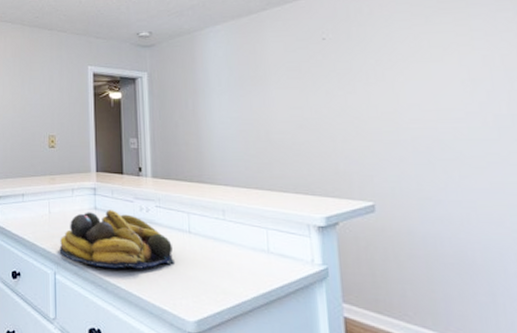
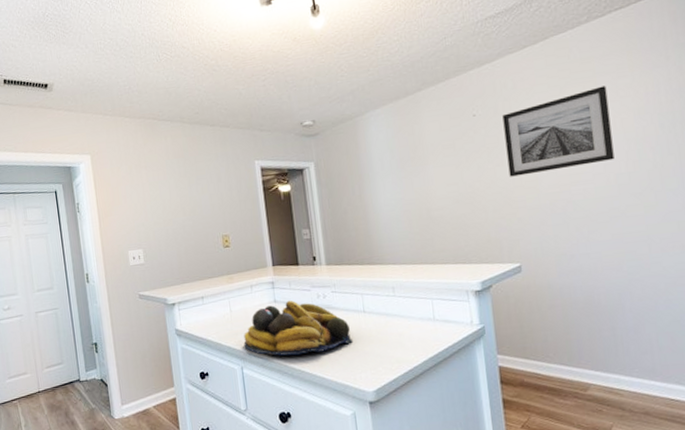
wall art: none [356,18,493,107] -> present [502,86,615,177]

